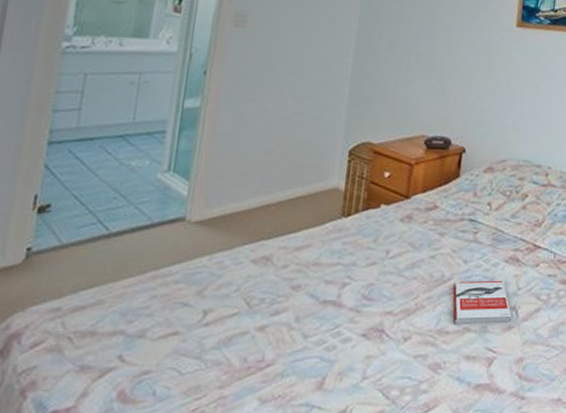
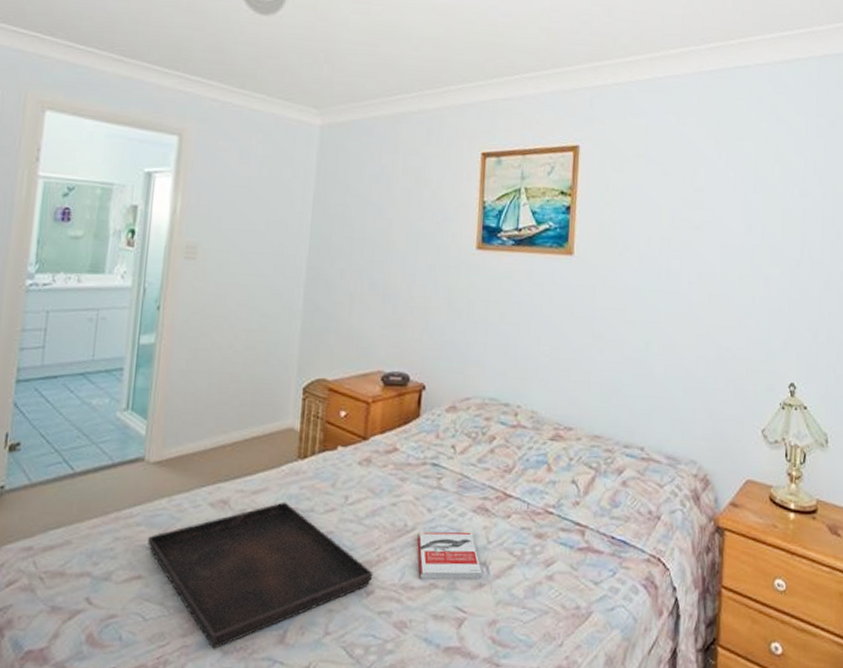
serving tray: none [186,257,411,398] -> present [148,501,374,649]

